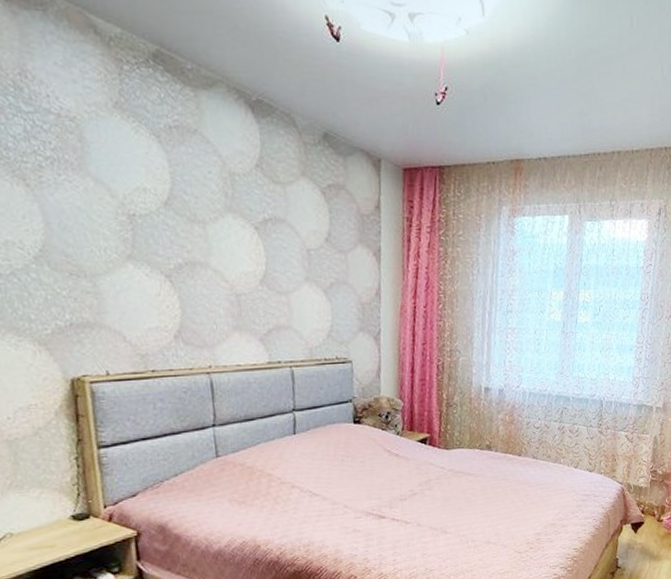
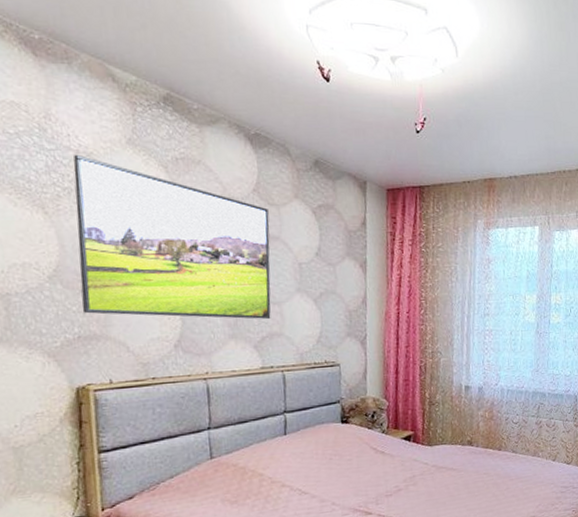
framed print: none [55,118,278,311] -> present [73,154,271,320]

